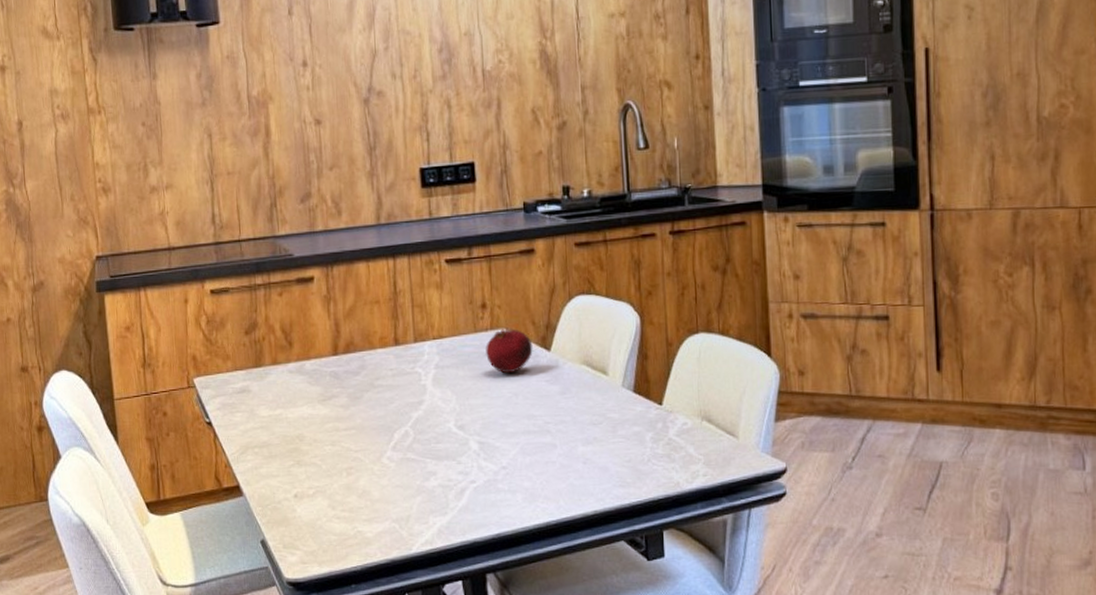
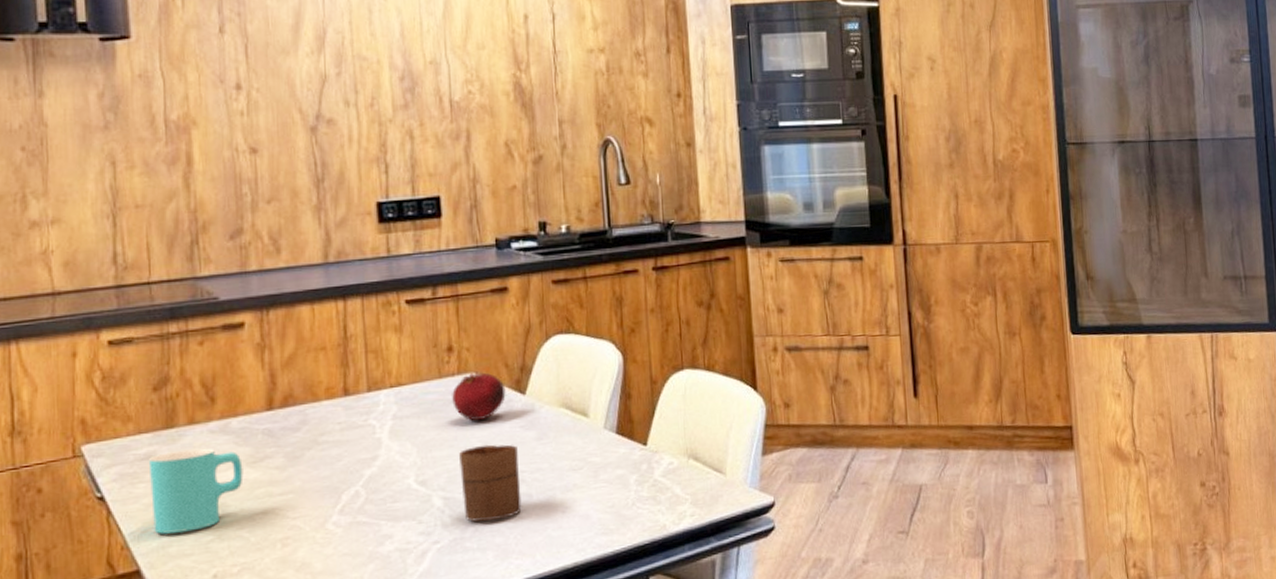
cup: none [243,385,316,457] -> present [148,448,243,534]
cup: none [492,396,547,467] -> present [459,444,522,523]

